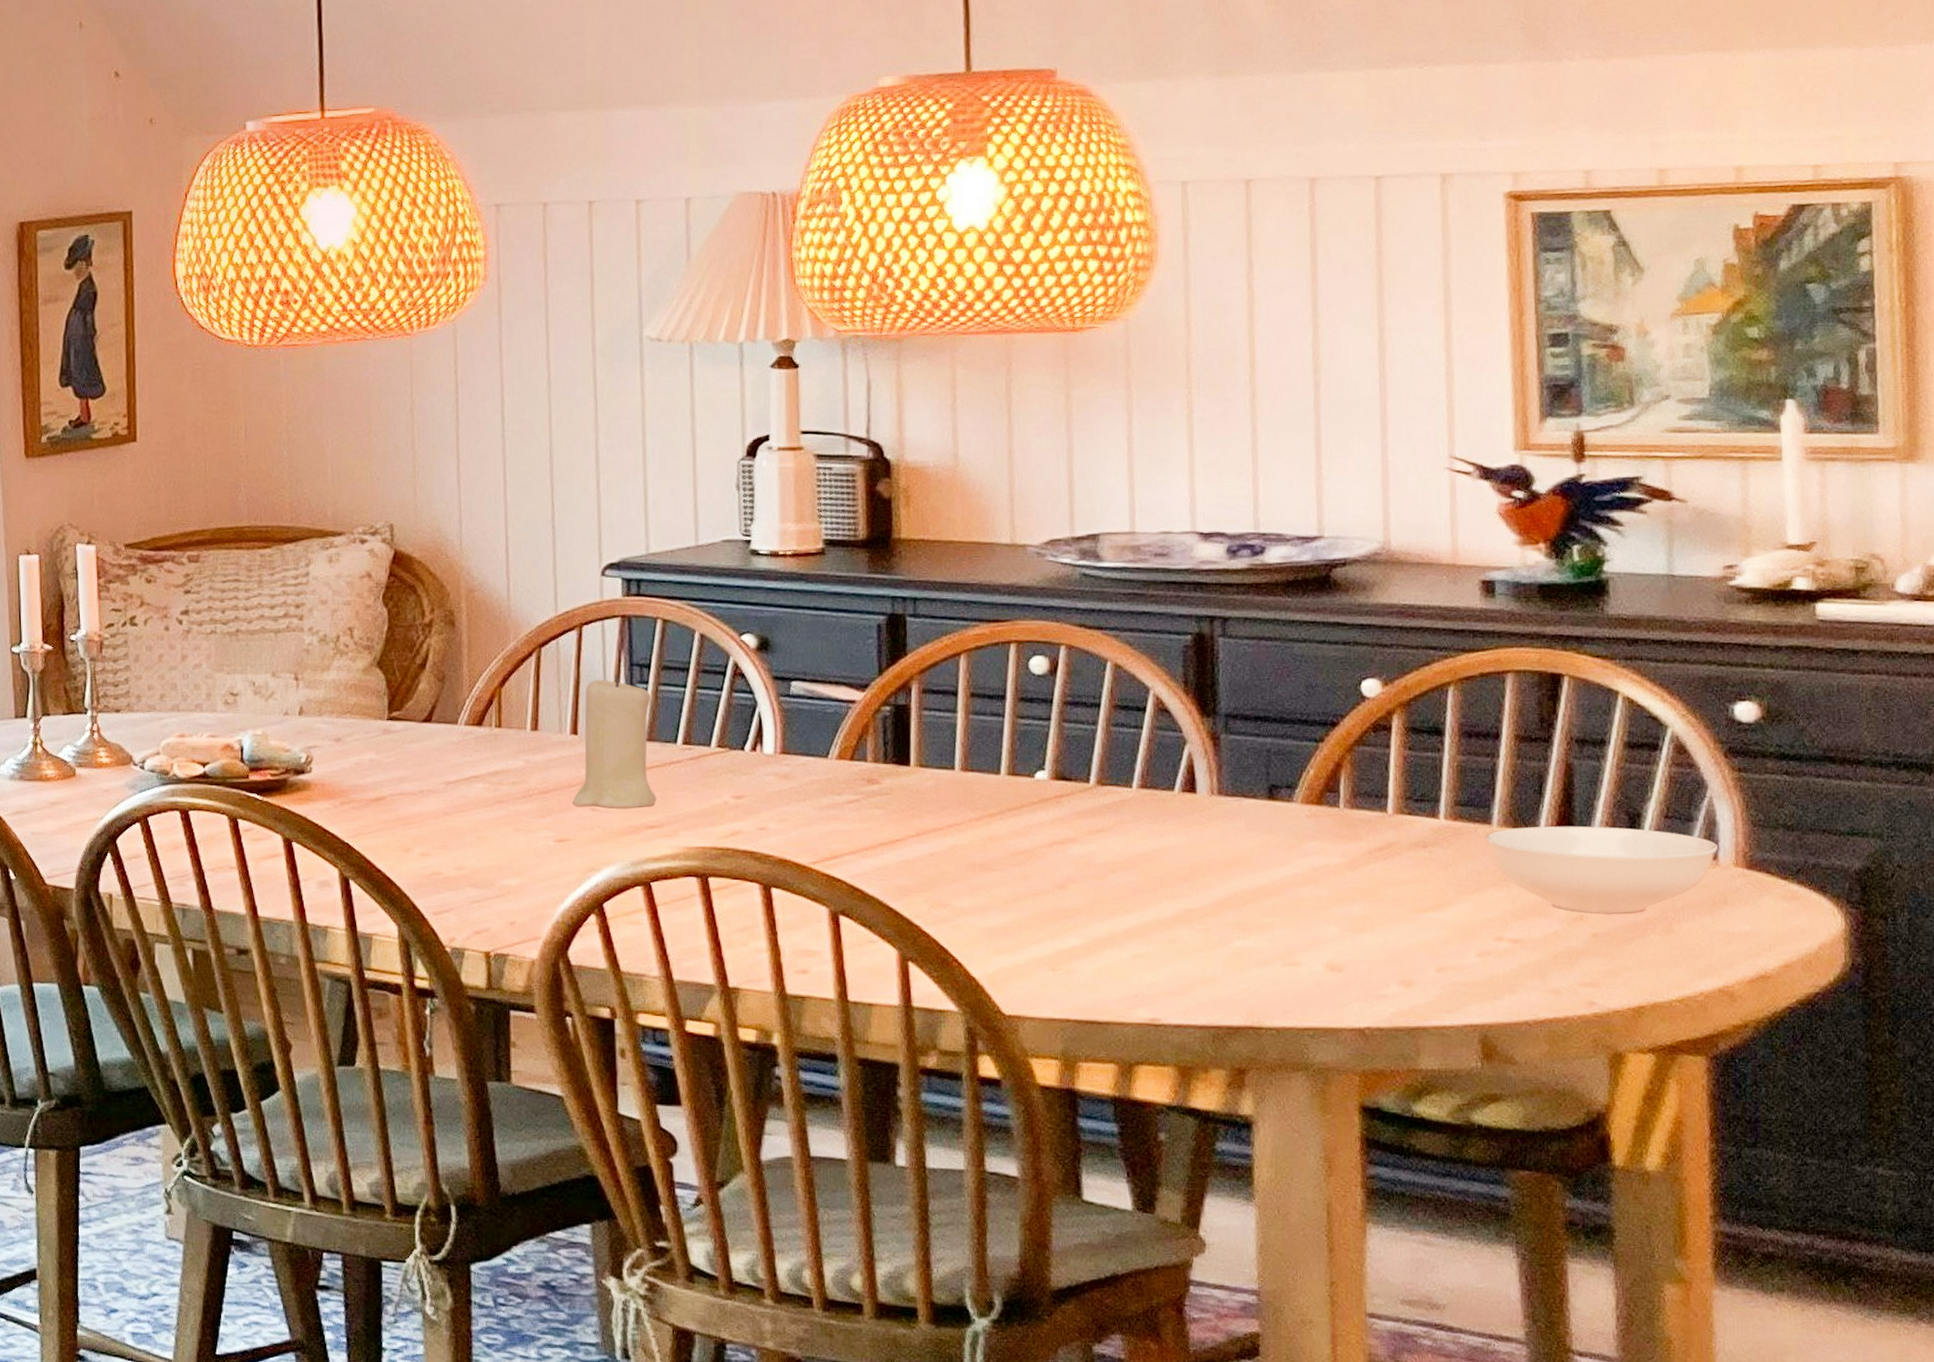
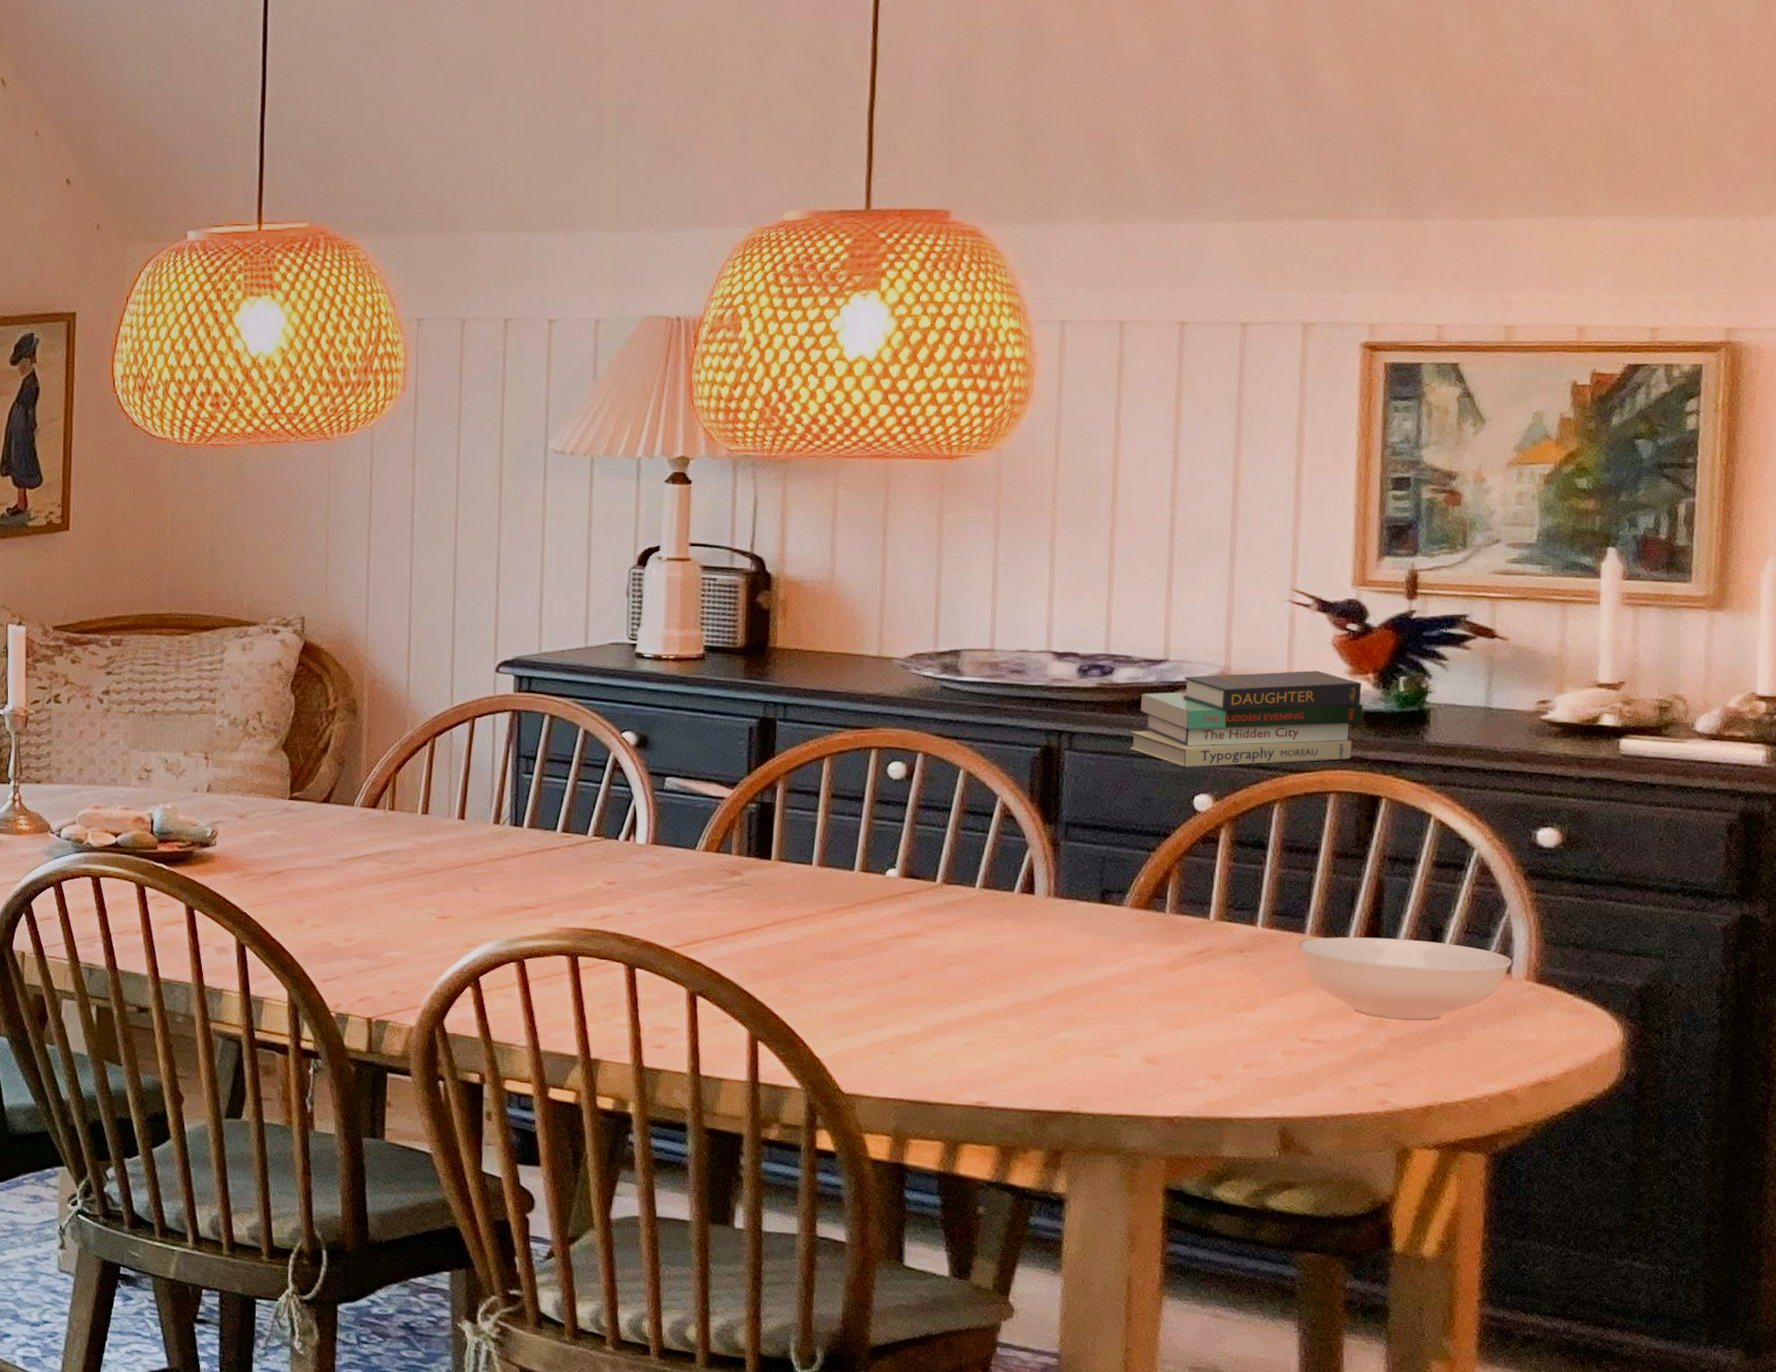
candle: present [573,675,657,809] -> none [457,765,535,890]
books: none [1288,542,1536,651] -> present [1129,671,1363,768]

